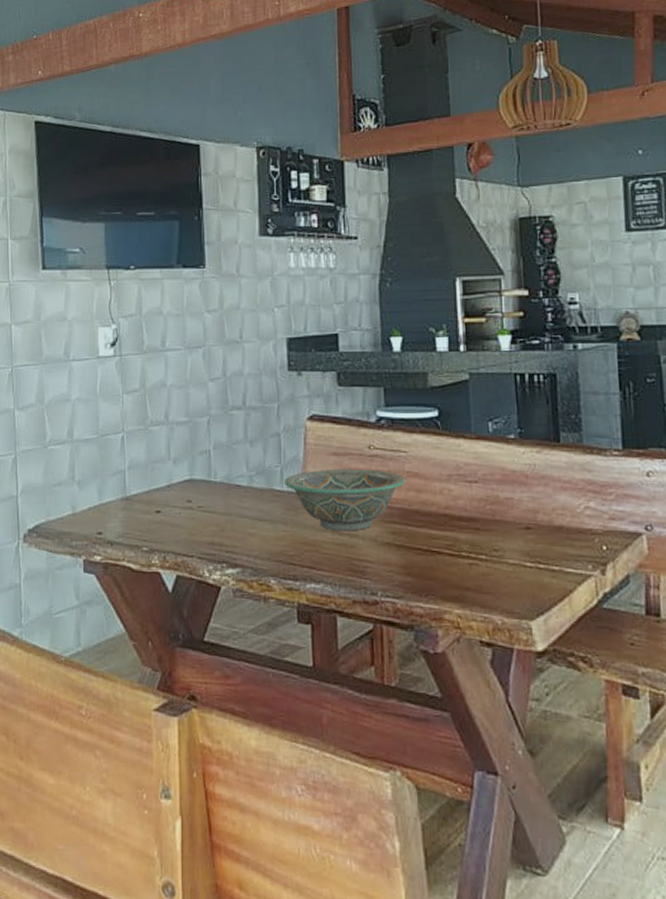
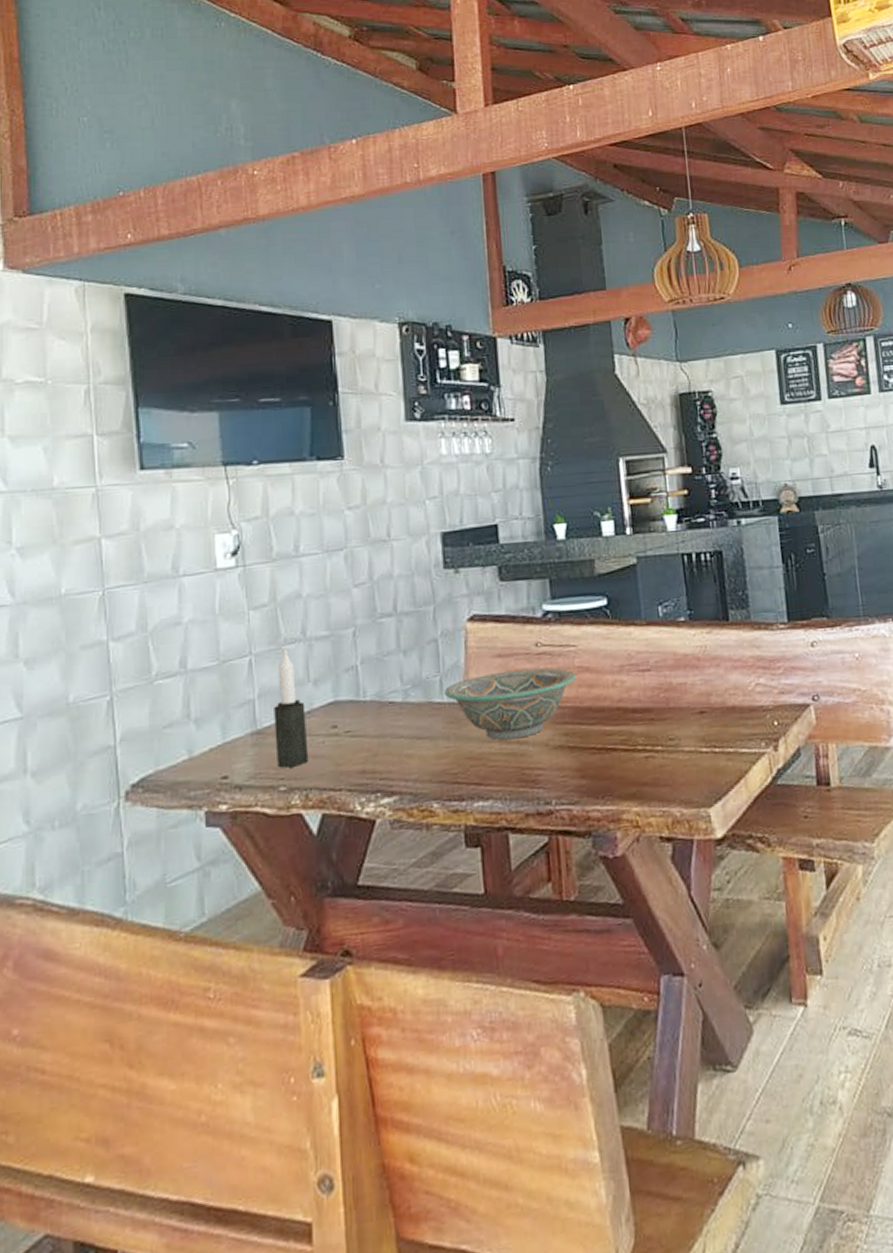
candle: none [140,430,167,531] -> present [274,649,309,768]

